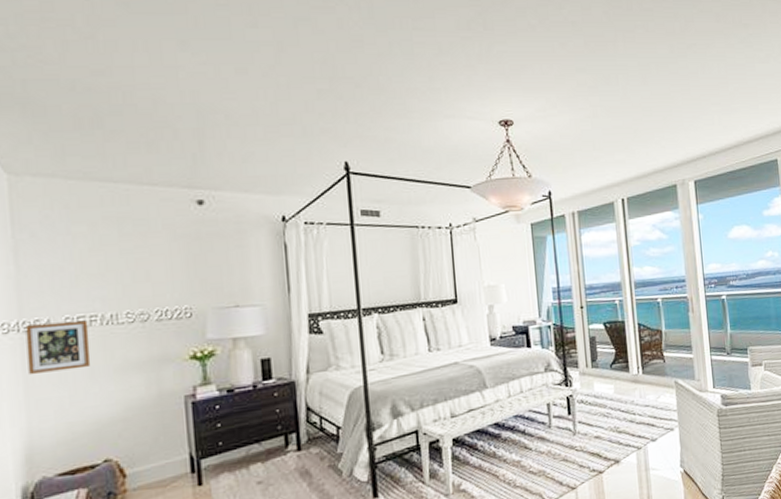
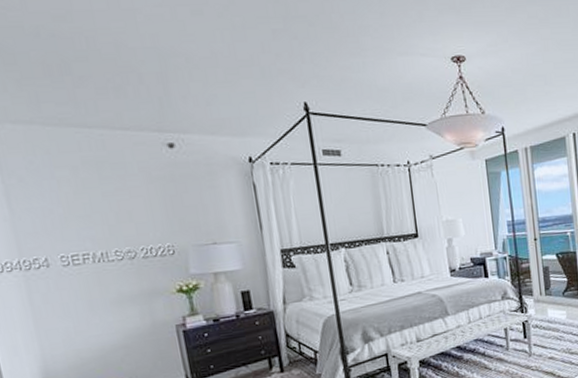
picture frame: present [25,320,91,375] -> none [26,258,90,309]

